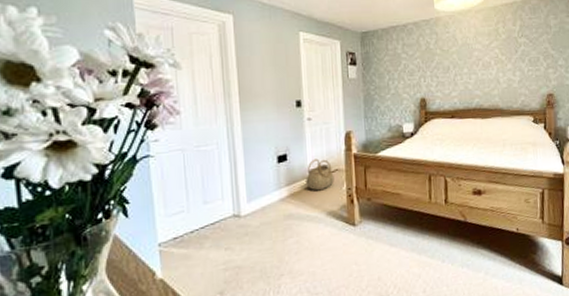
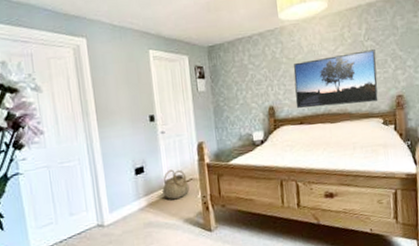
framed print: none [447,47,530,102] -> present [293,49,378,109]

